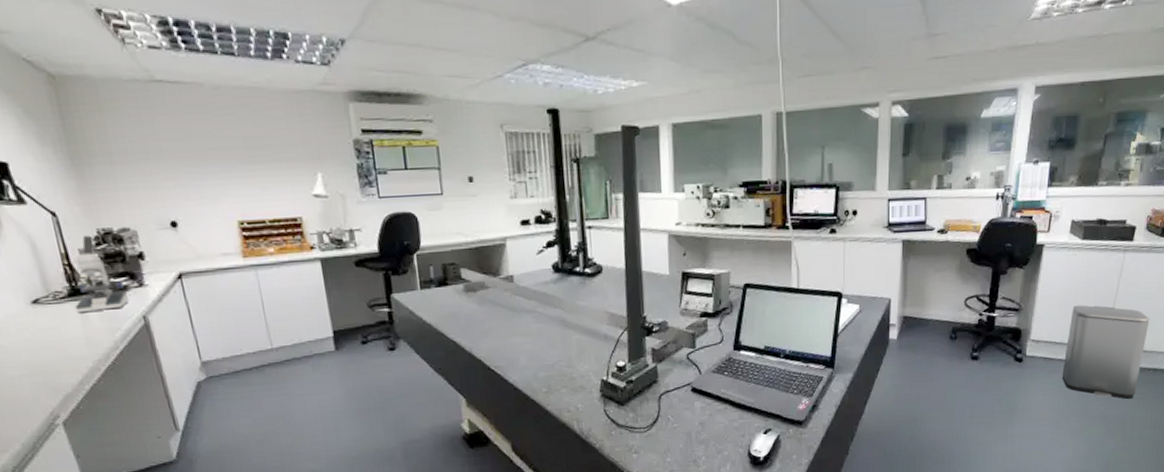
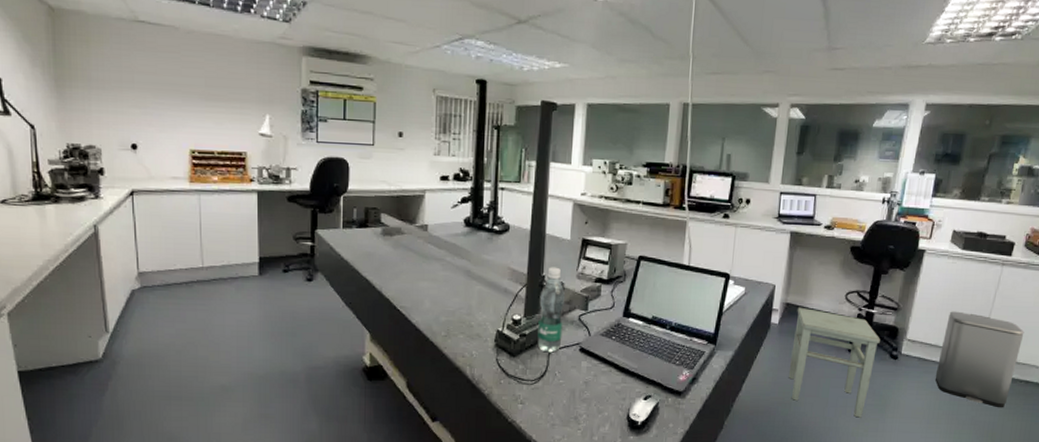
microscope: present [75,235,130,313] -> none [37,148,85,217]
bottle: none [643,305,672,397] -> present [537,267,565,353]
stool: none [911,319,1004,426] -> present [788,307,880,418]

